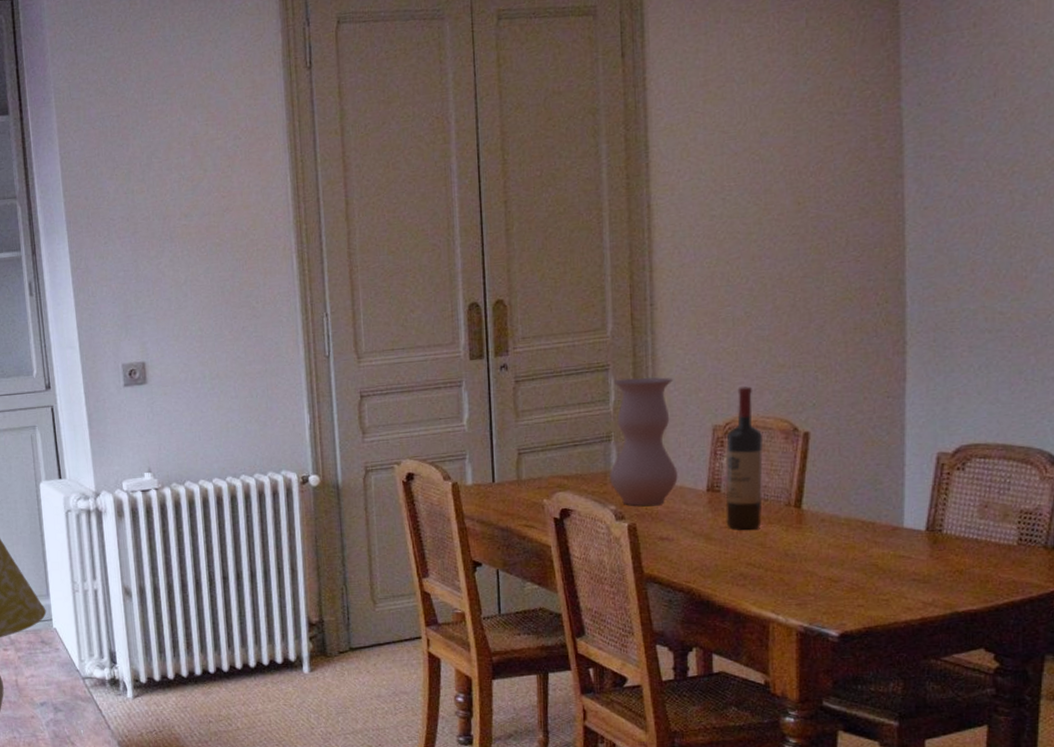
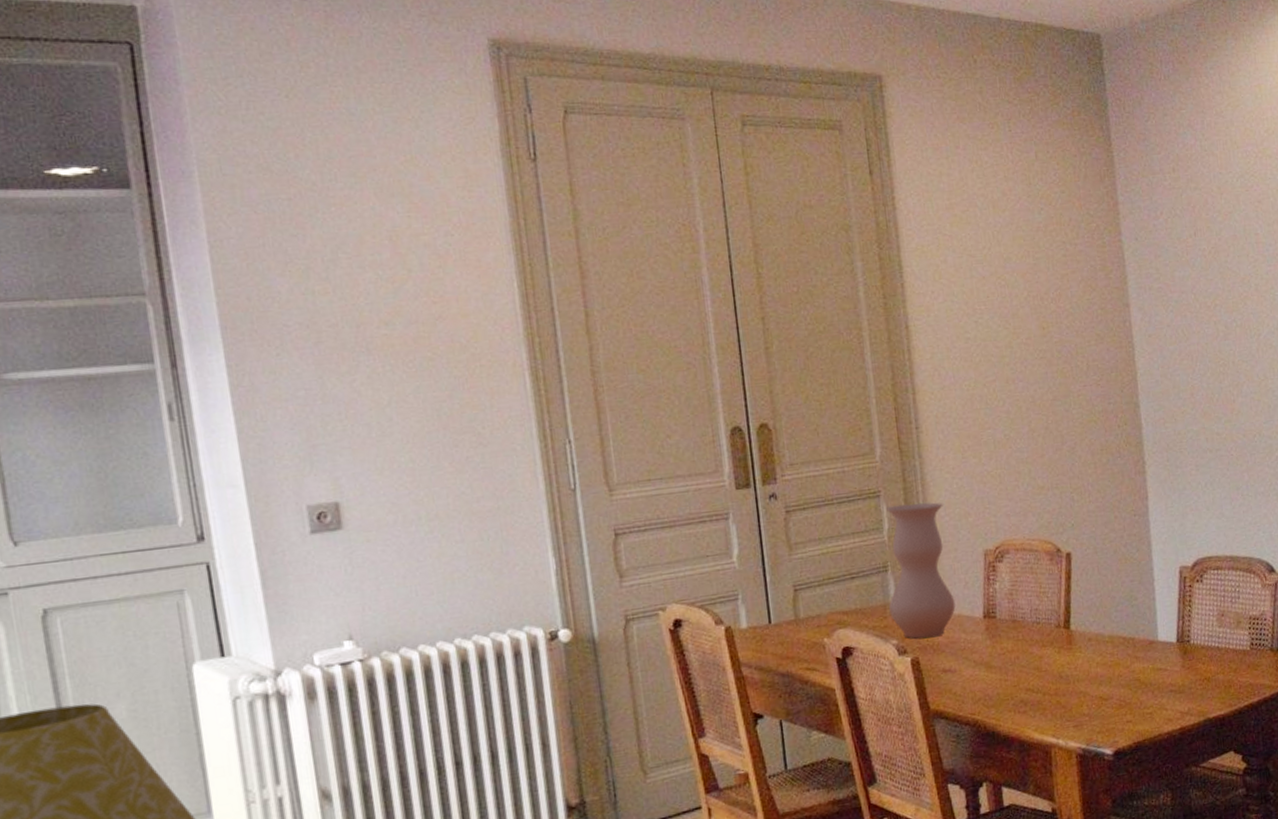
wine bottle: present [725,386,764,530] -> none [997,509,1036,655]

